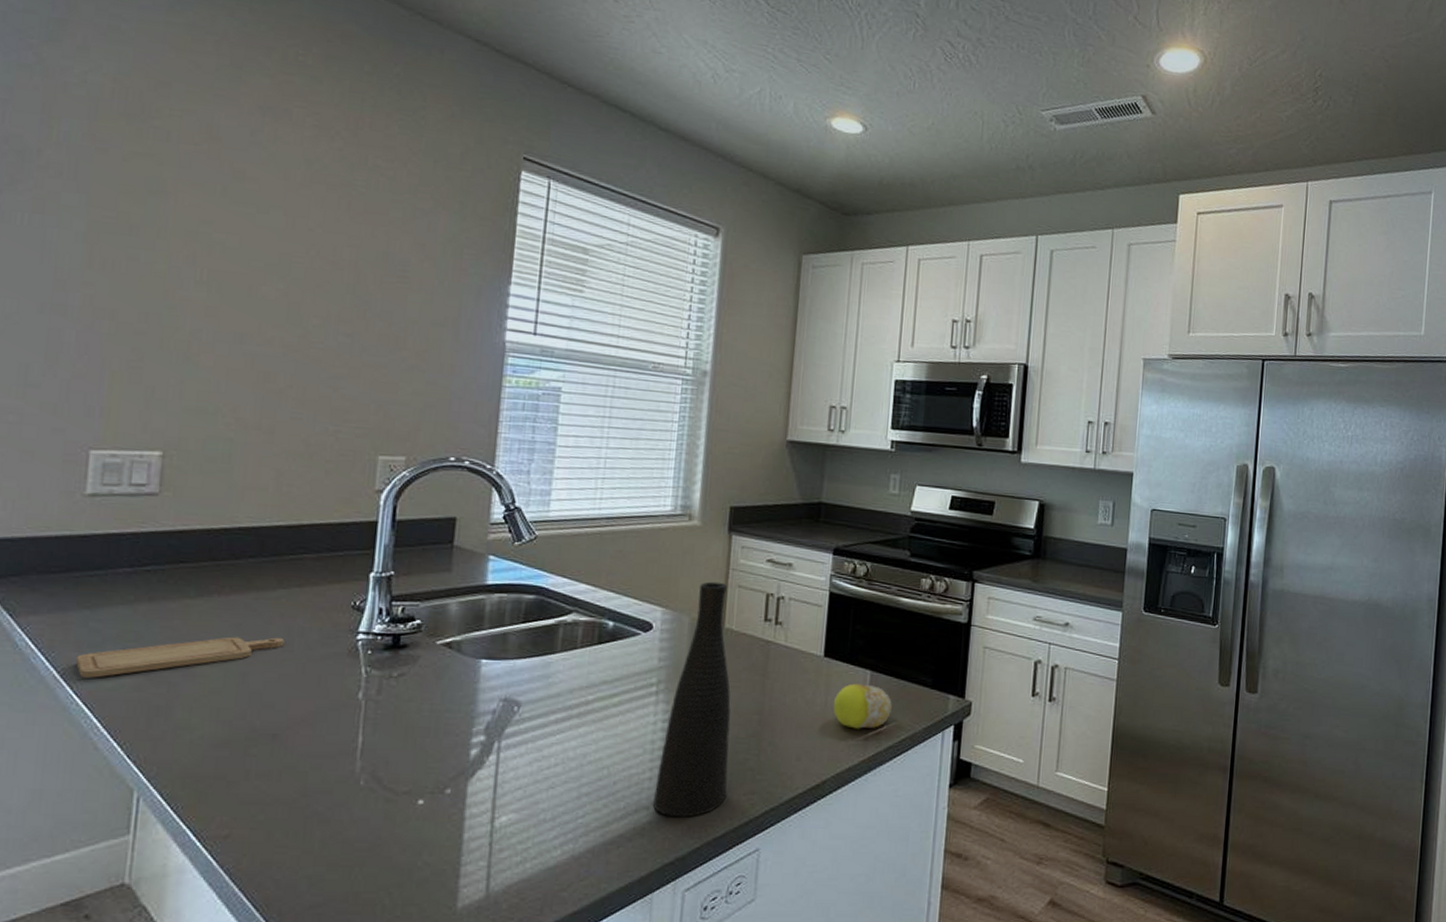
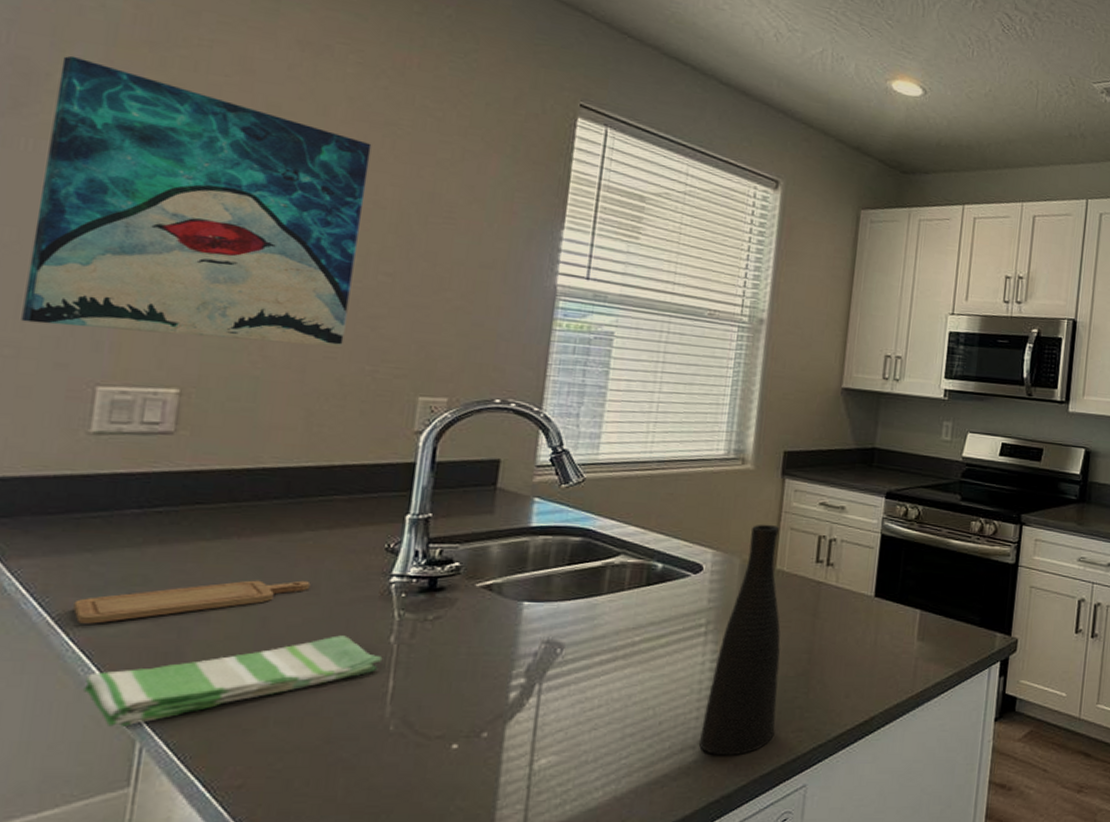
wall art: none [23,131,329,409] -> present [21,55,372,348]
dish towel: none [86,691,352,778] -> present [82,635,383,728]
fruit: present [833,683,892,729] -> none [882,622,941,666]

